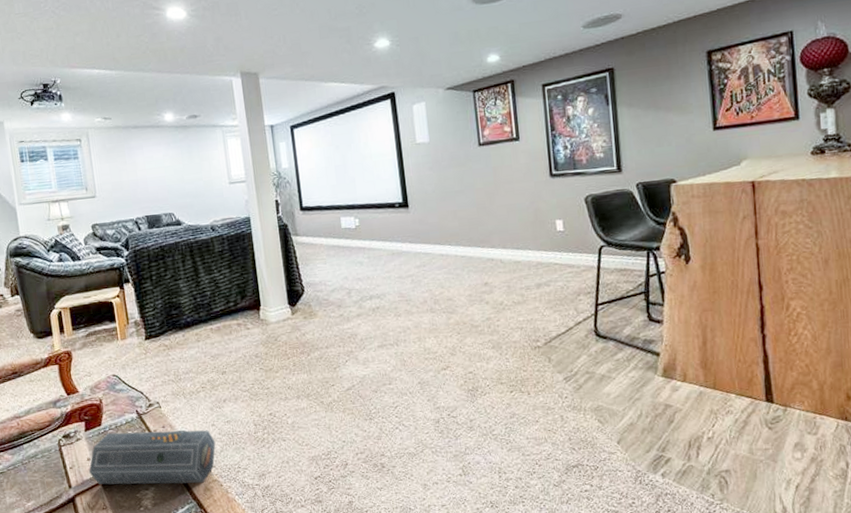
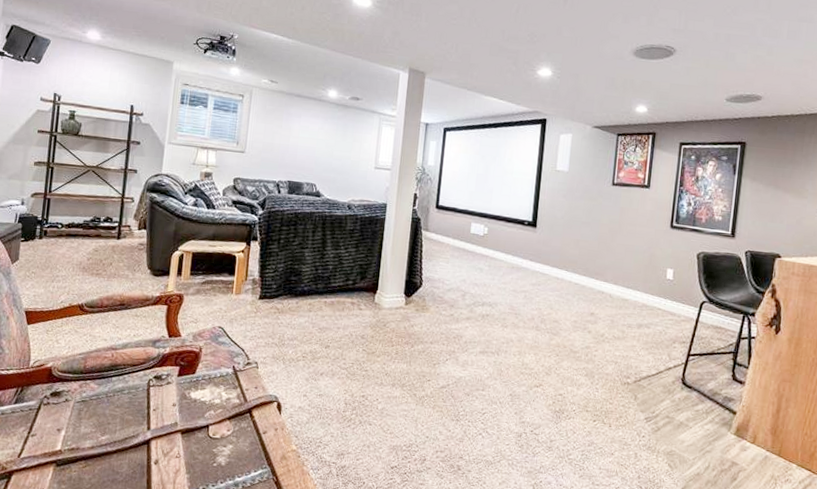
speaker: present [89,430,216,485] -> none [171,383,304,451]

